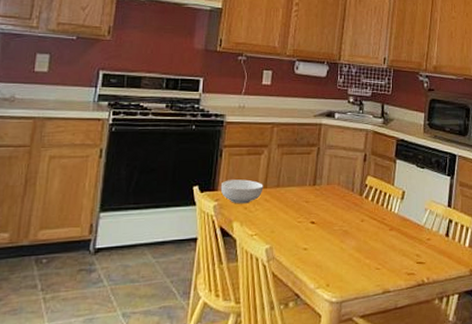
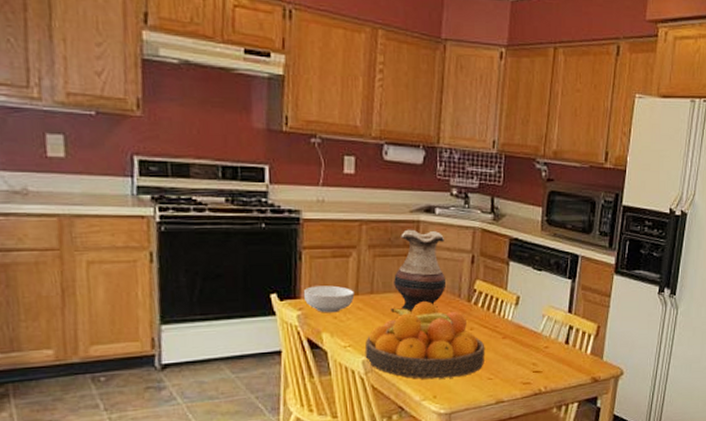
fruit bowl: none [268,195,374,268] -> present [364,301,485,380]
vase: none [297,131,342,203] -> present [394,229,447,311]

